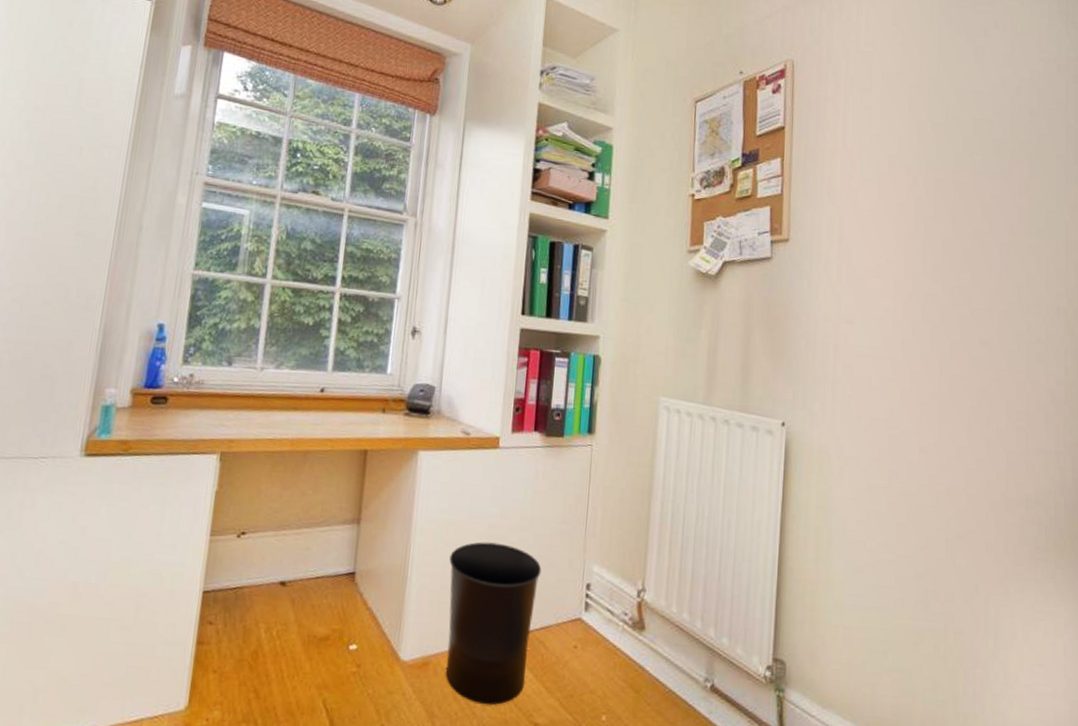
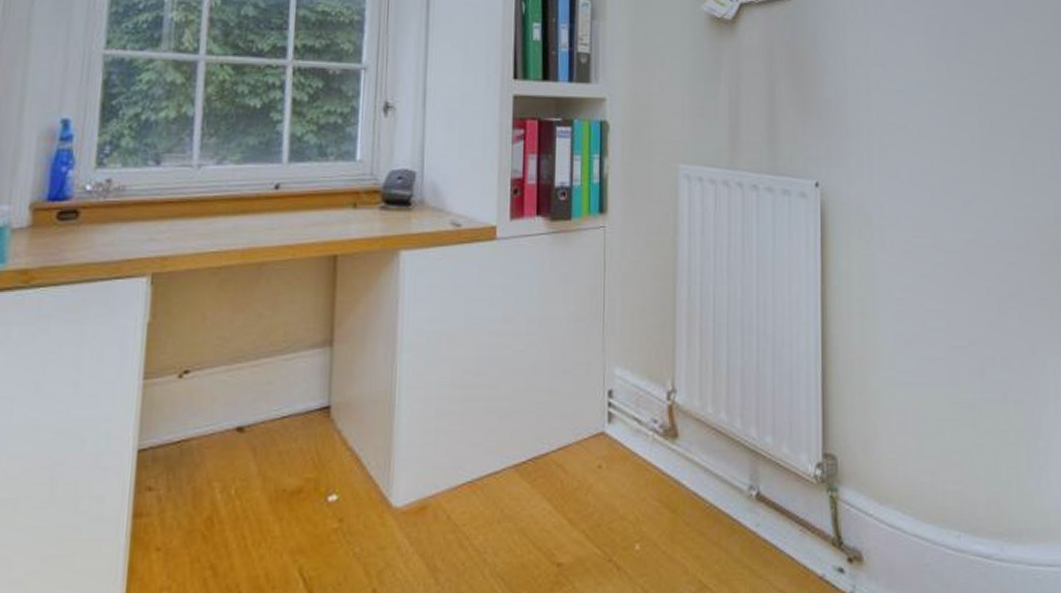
waste bin: present [446,542,542,705] -> none [444,353,555,548]

